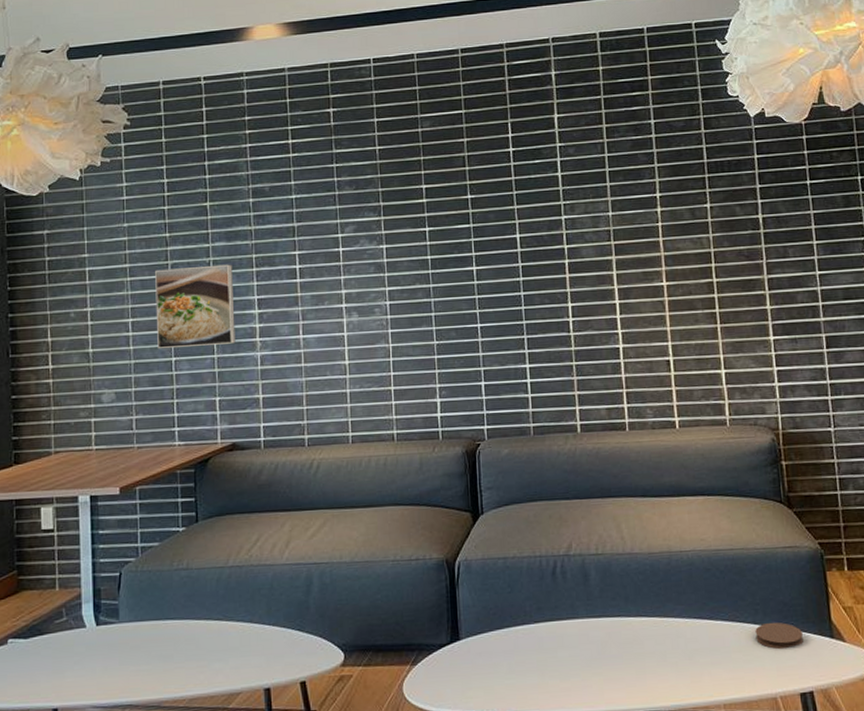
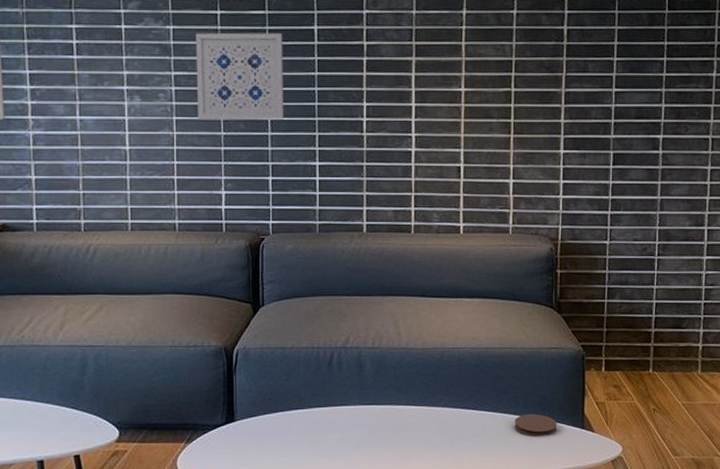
wall art: none [406,244,492,331] -> present [195,32,283,120]

